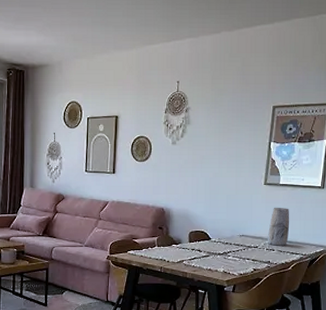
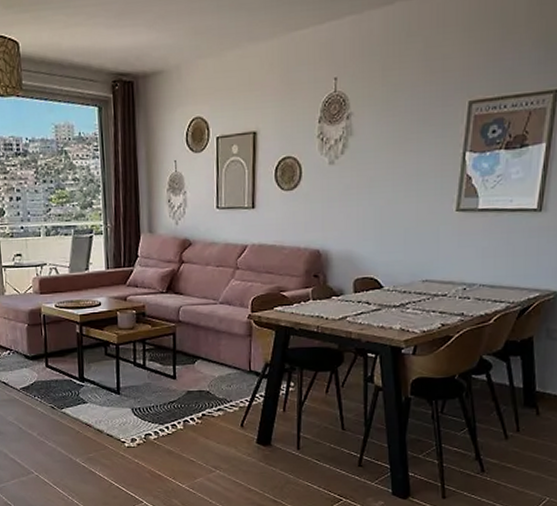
vase: present [267,207,290,246] -> none [460,240,492,292]

